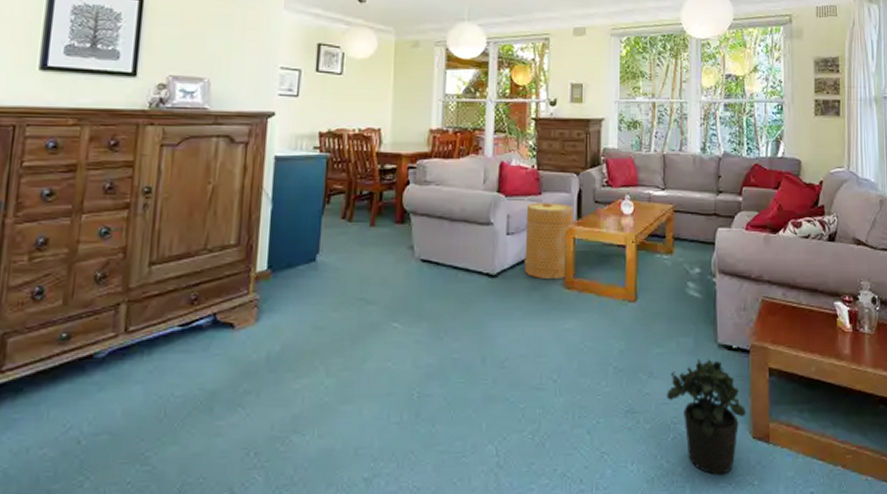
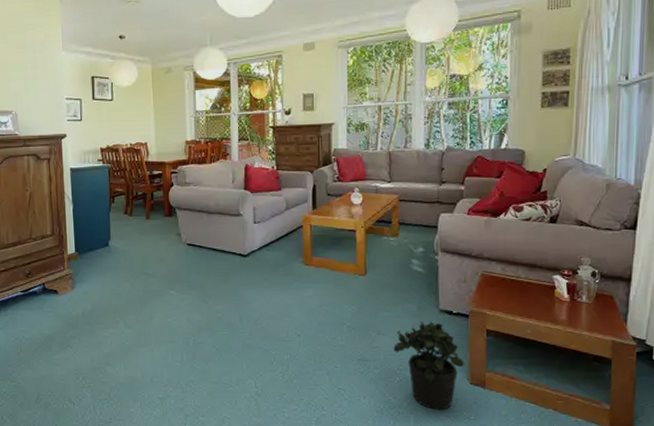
basket: present [524,202,574,280] -> none [269,196,310,258]

